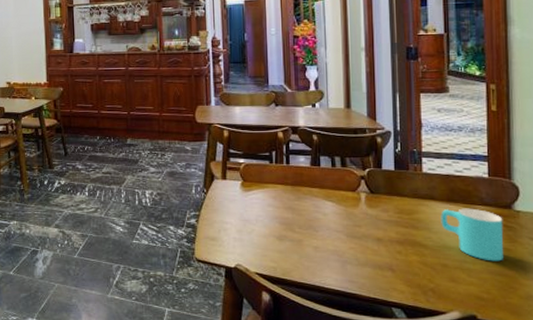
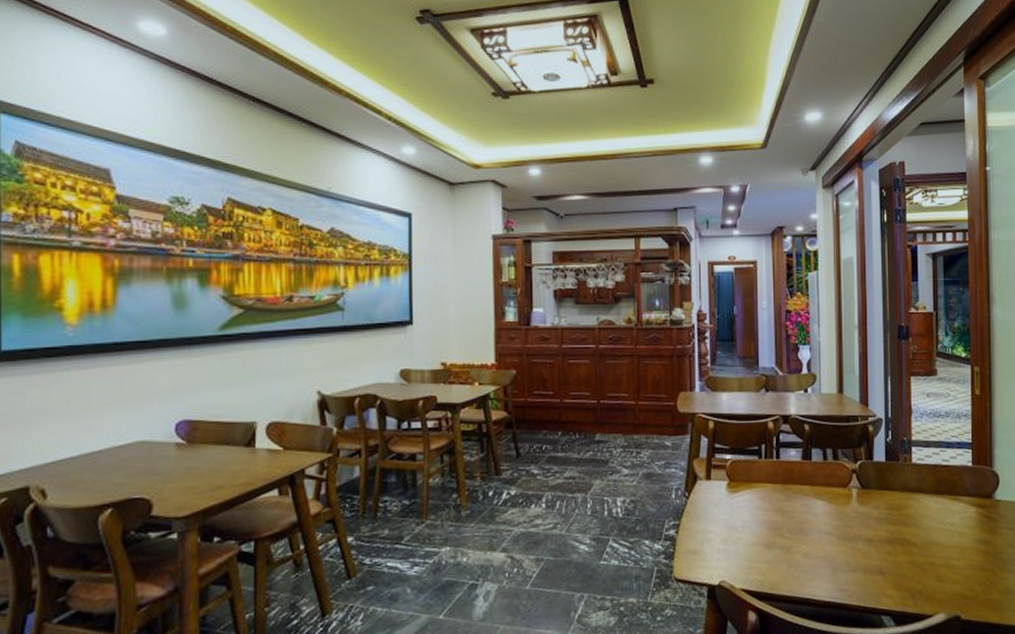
cup: present [441,208,504,262] -> none [928,499,985,556]

